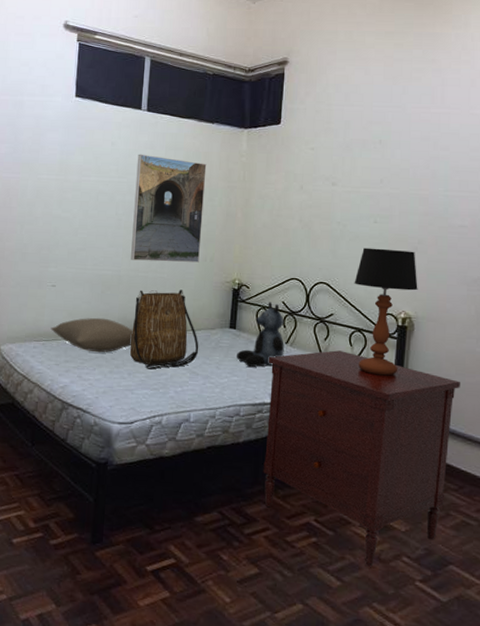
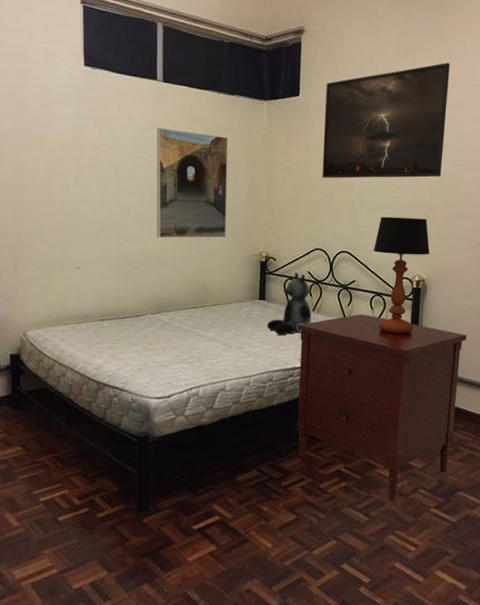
pillow: present [50,317,133,353] -> none [79,297,164,332]
tote bag: present [130,290,199,370] -> none [162,265,231,344]
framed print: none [301,91,443,208] -> present [322,63,451,179]

